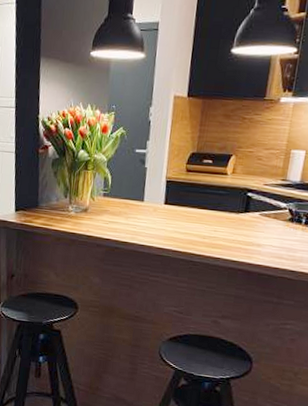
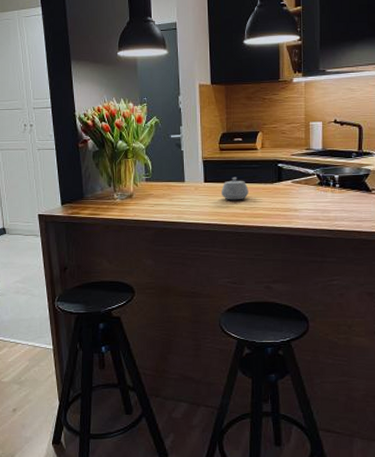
teapot: none [181,201,211,228] -> present [222,177,249,200]

